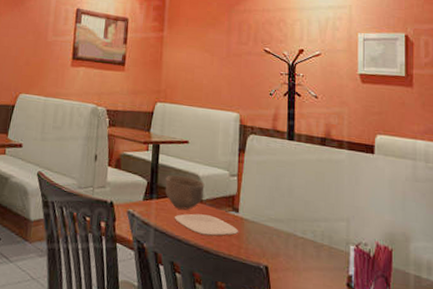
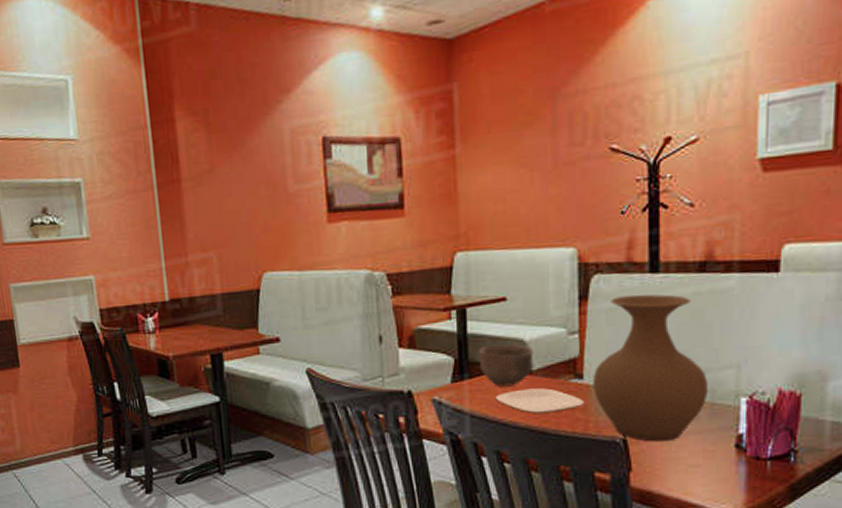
vase: none [245,153,328,274] -> present [593,294,709,442]

